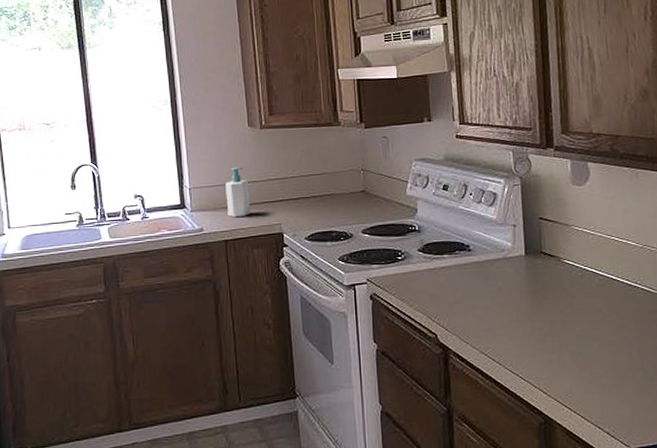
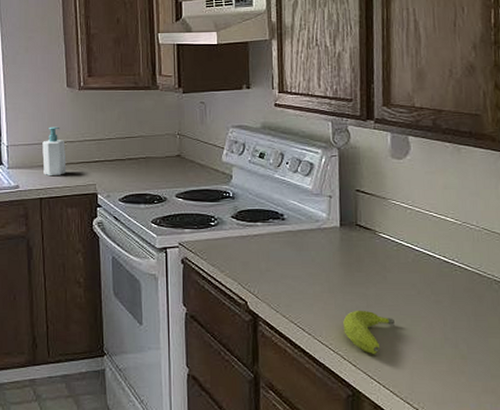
fruit: none [532,337,582,380] -> present [343,310,394,354]

